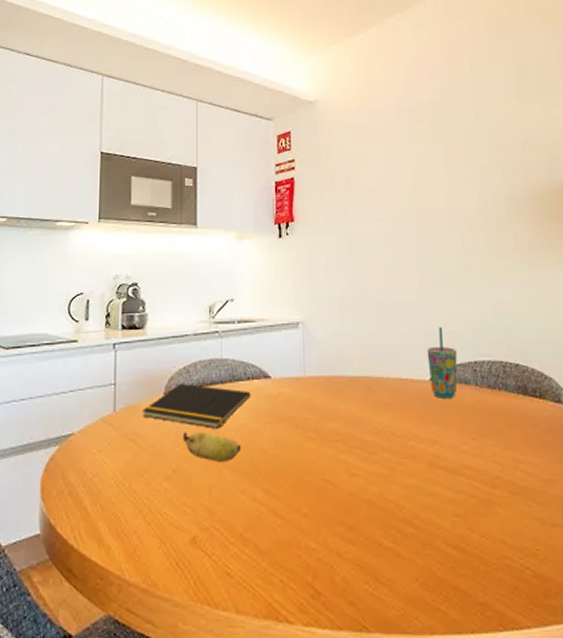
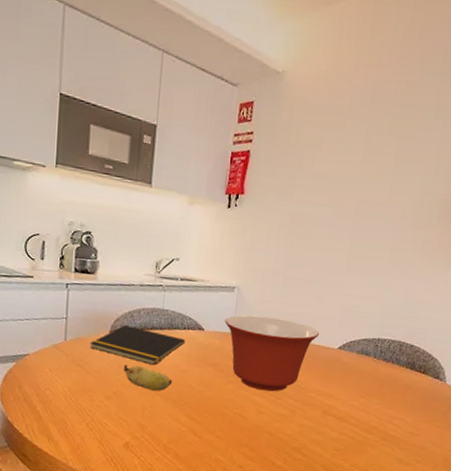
mixing bowl: none [293,352,404,445] -> present [225,315,319,392]
cup: present [427,326,458,398] -> none [337,306,366,365]

